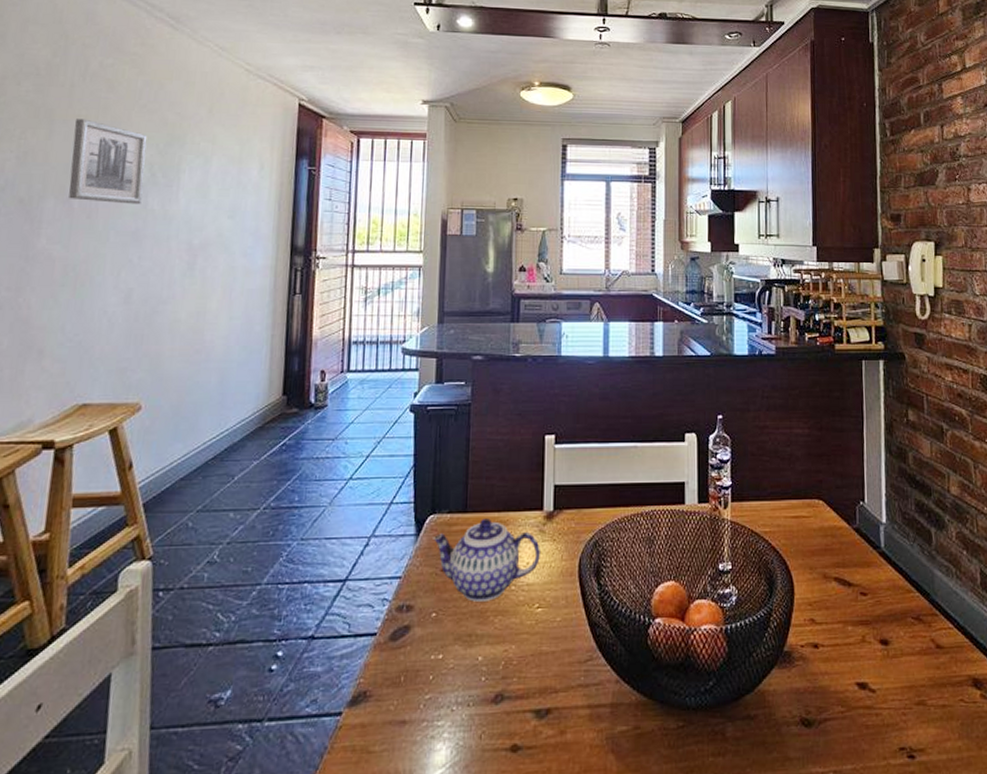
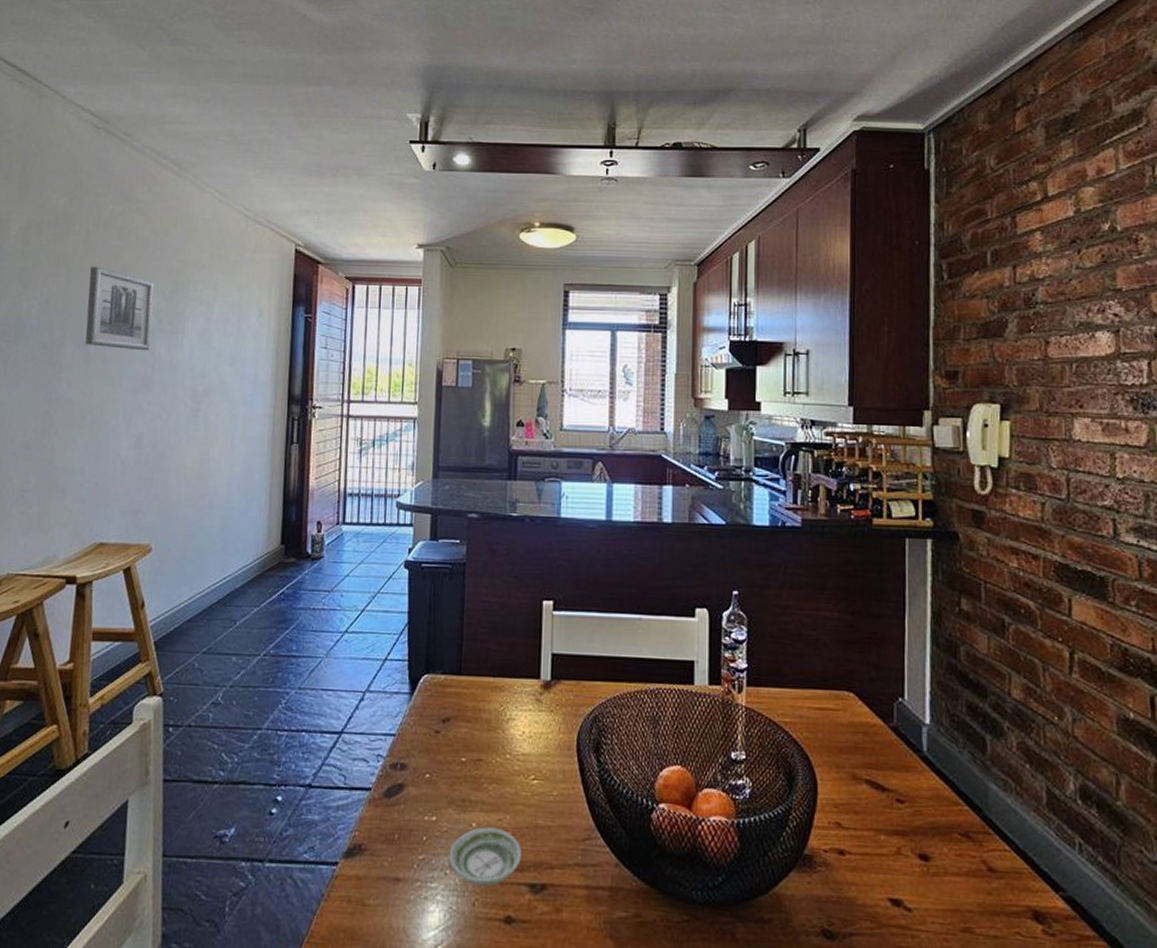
teapot: present [432,518,540,602] -> none [426,682,537,768]
saucer: none [455,659,527,718] -> present [448,827,521,886]

